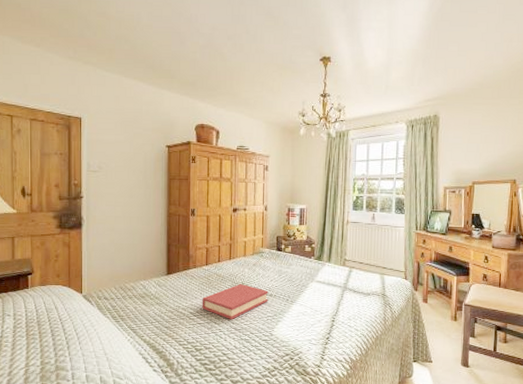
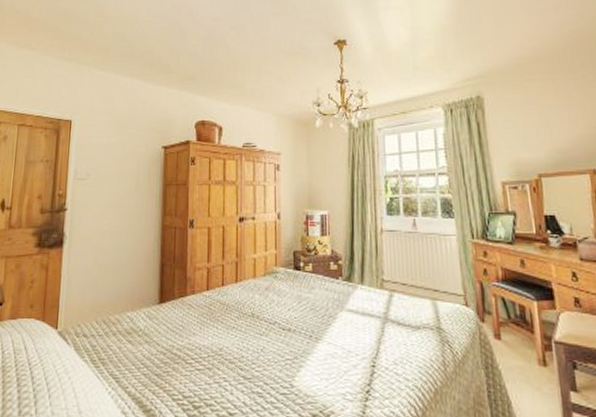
hardback book: present [202,284,269,320] -> none [202,315,286,365]

